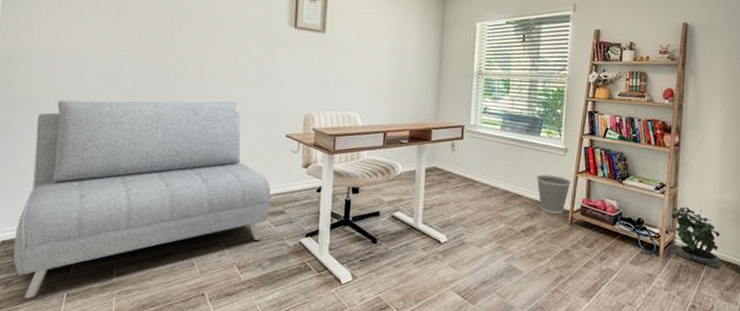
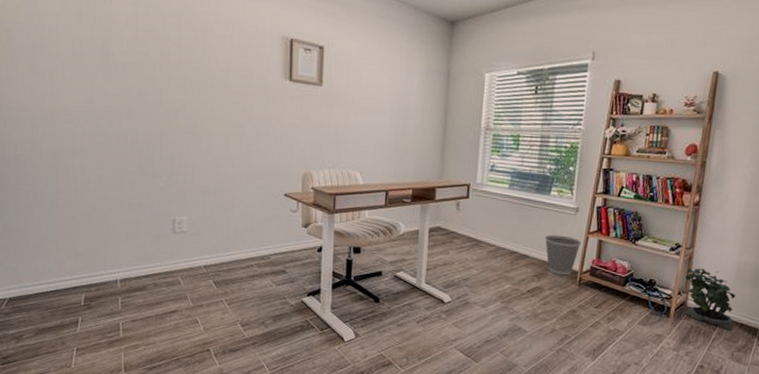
sofa: present [13,100,271,299] -> none [21,158,271,353]

